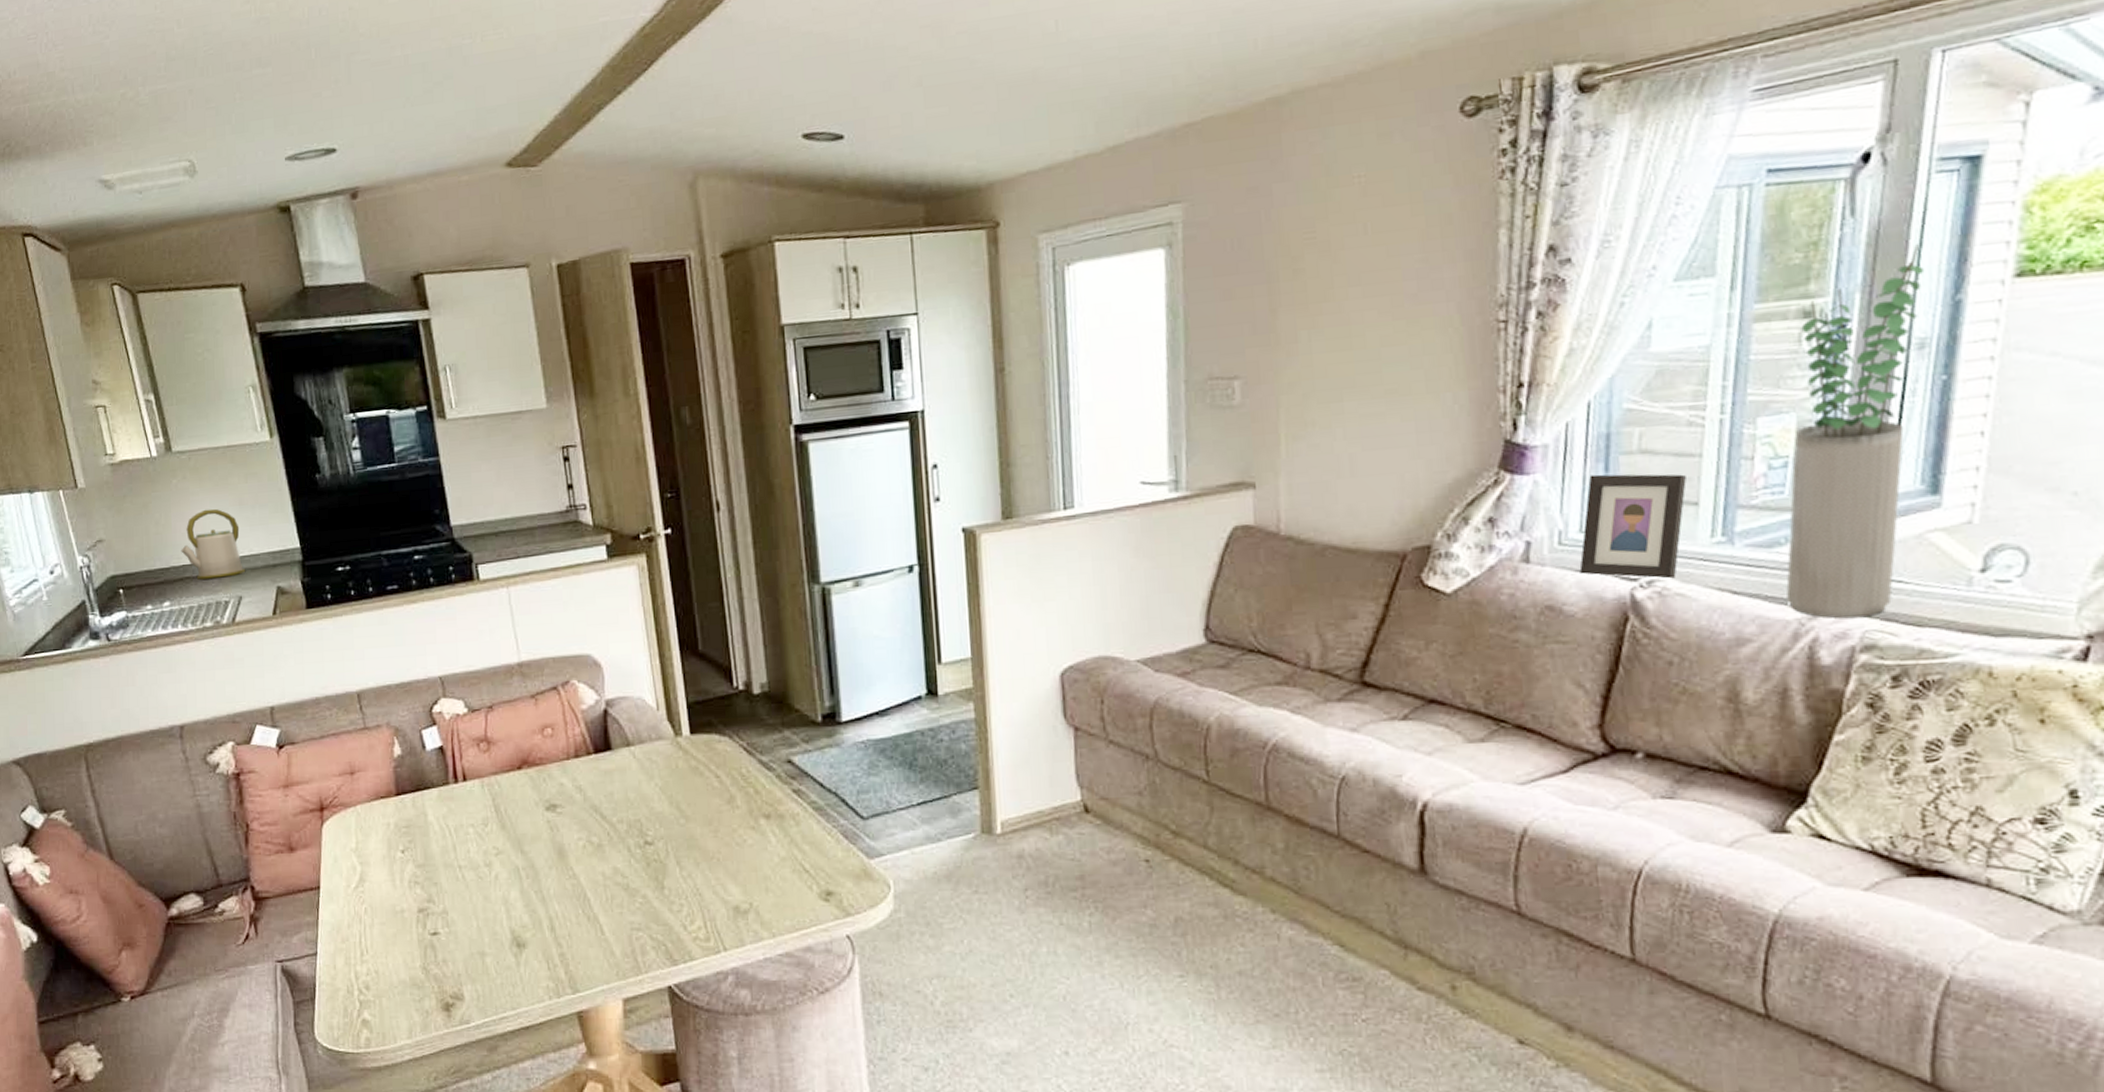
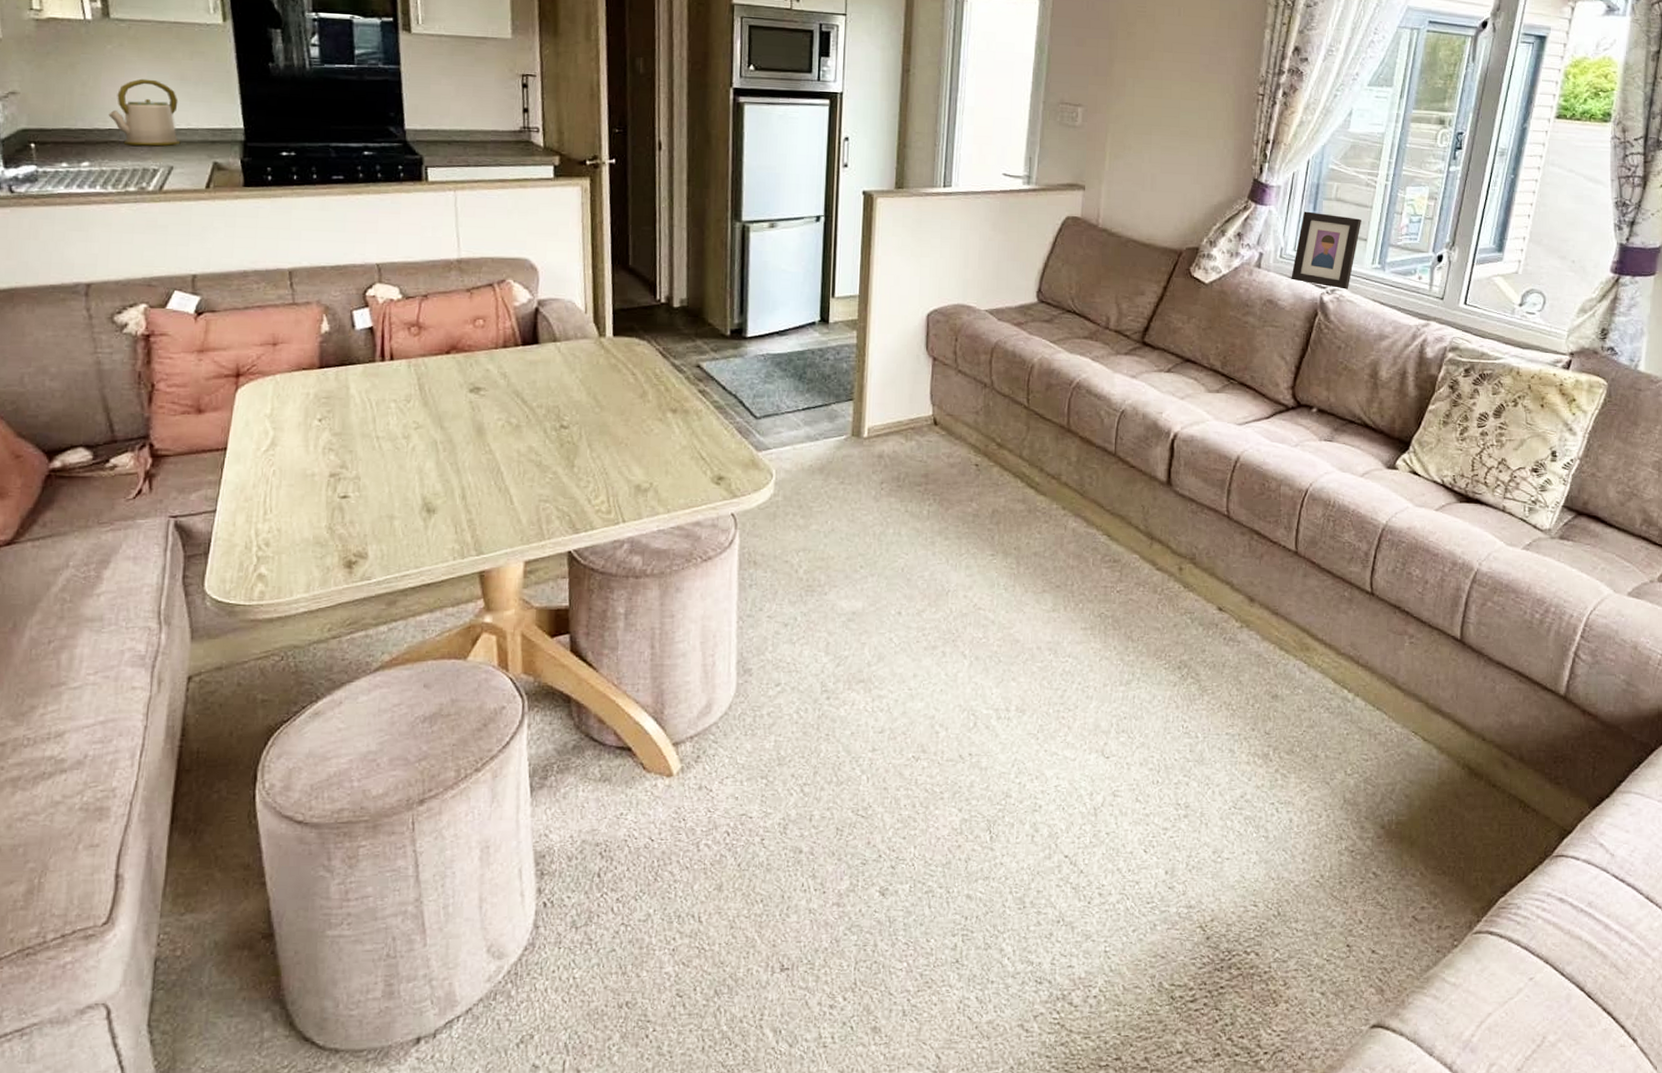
vase: present [1786,244,1925,619] -> none [1412,87,1509,329]

